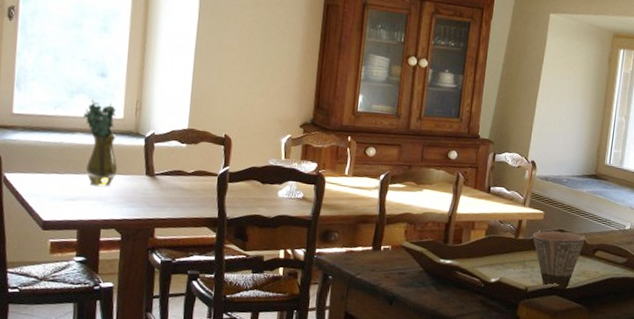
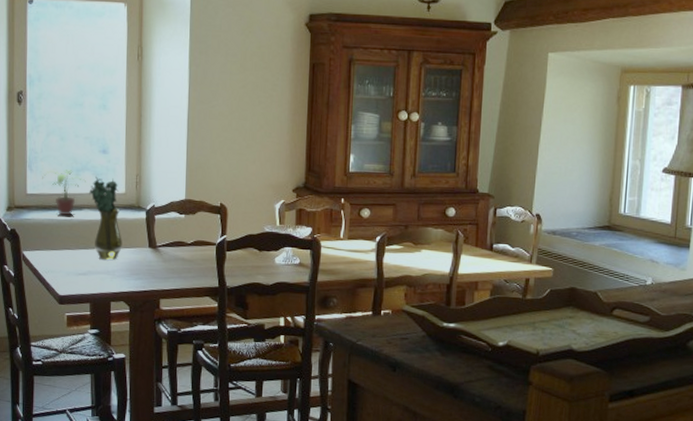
potted plant: none [31,90,81,139] -> present [42,170,86,216]
cup: present [532,230,586,290] -> none [541,289,602,353]

